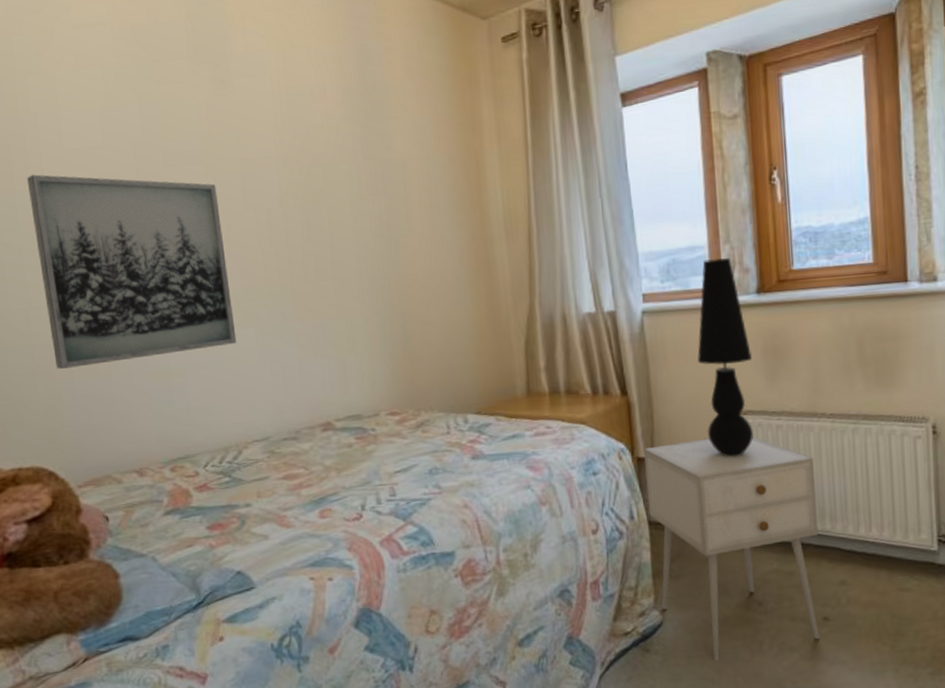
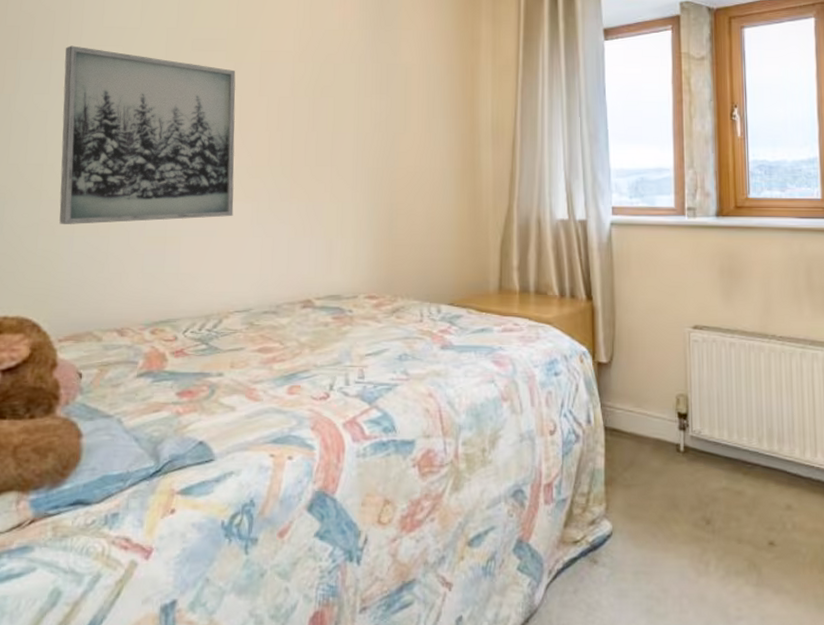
nightstand: present [644,437,820,661] -> none [605,349,767,580]
table lamp: present [697,258,754,458] -> none [659,180,710,370]

